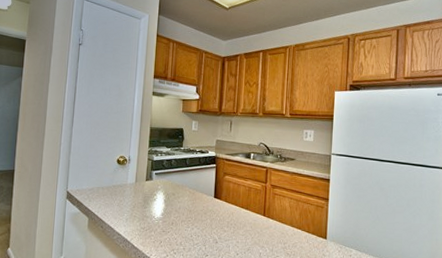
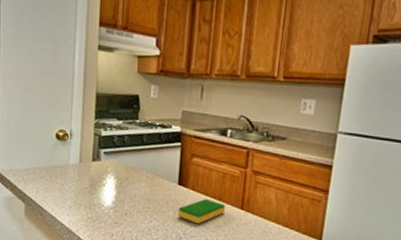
dish sponge: none [214,208,252,230] -> present [177,198,226,224]

